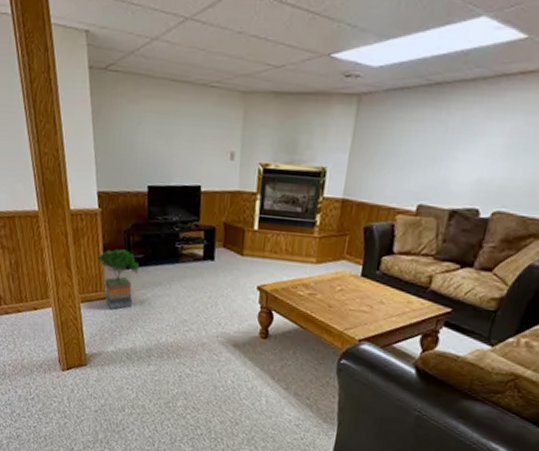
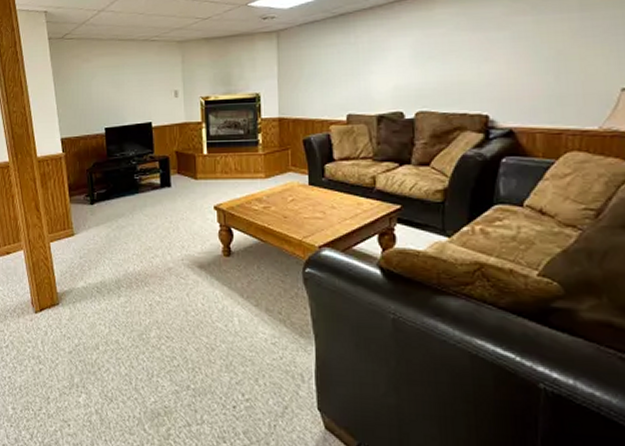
potted tree: present [97,249,140,310] -> none [64,187,103,246]

